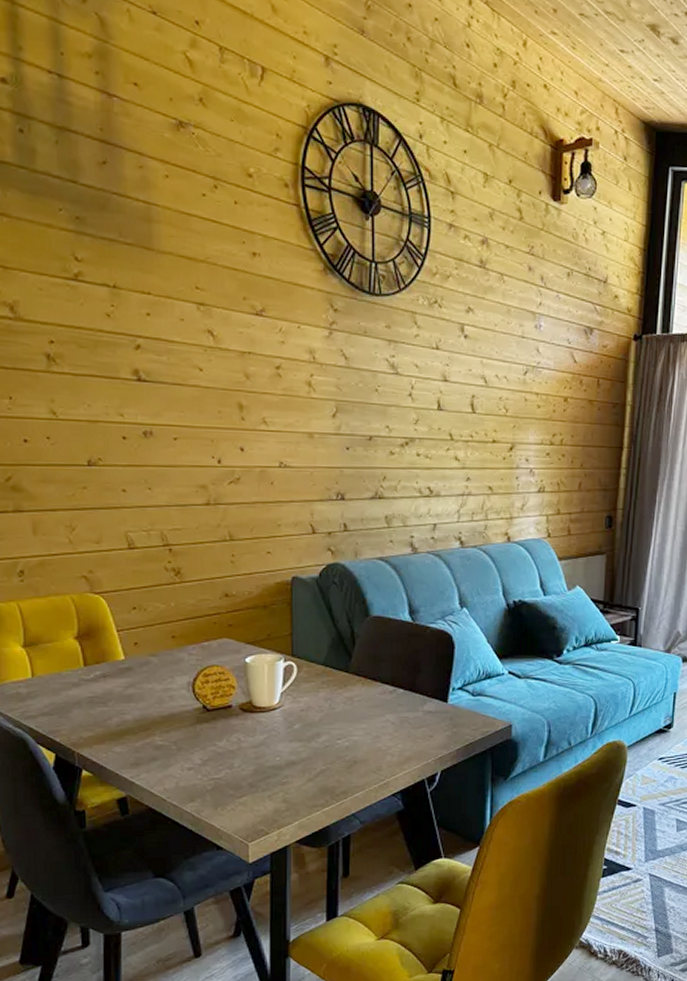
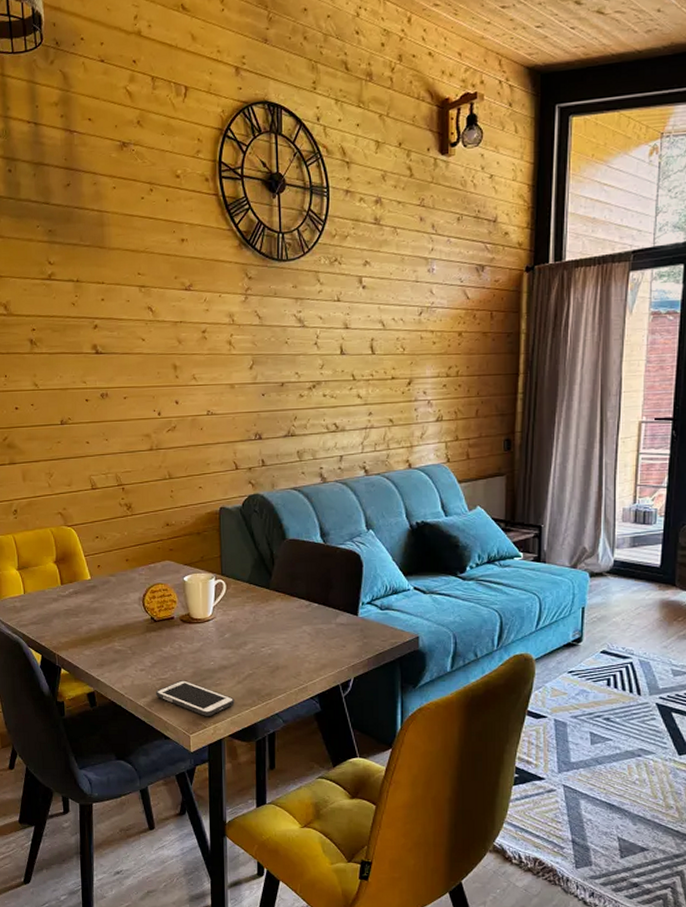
cell phone: none [207,780,304,820] -> present [156,680,235,716]

